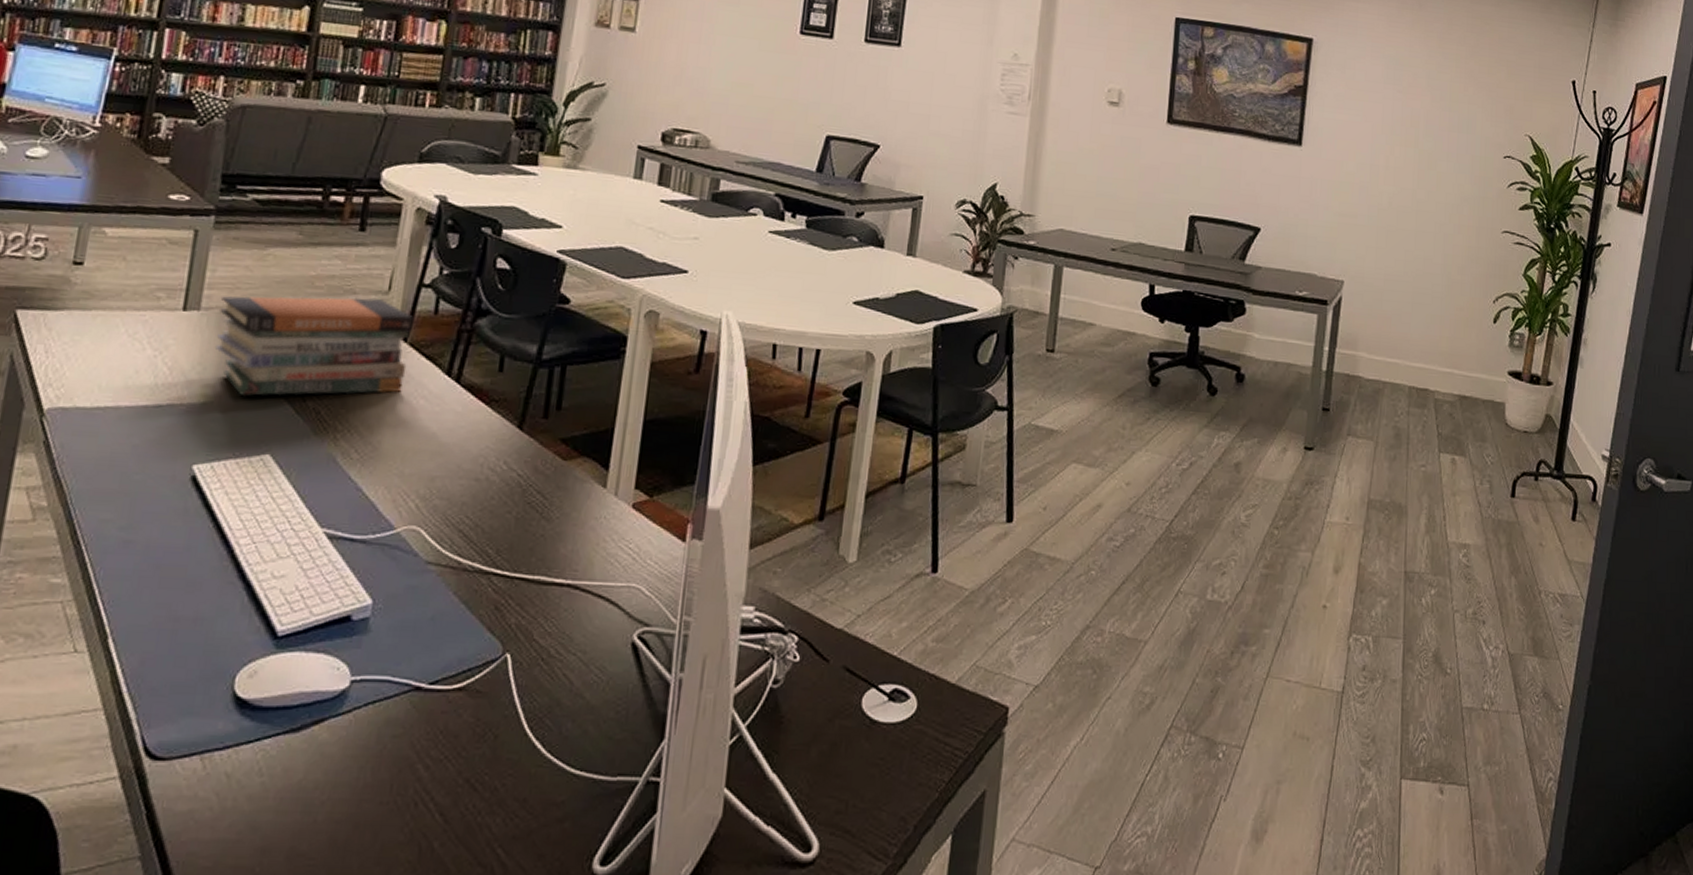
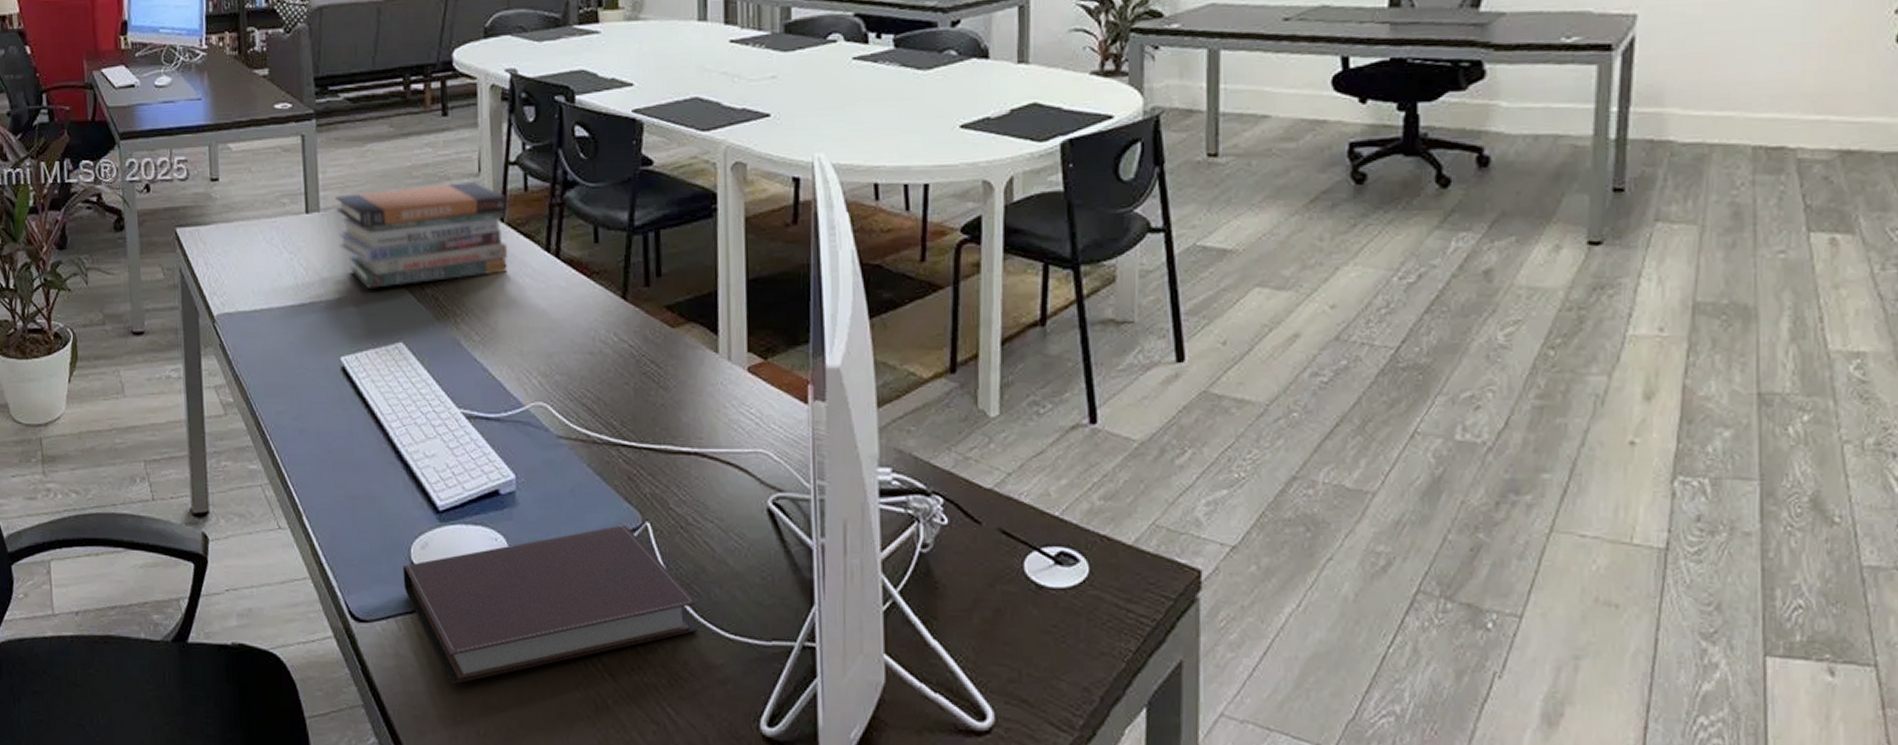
notebook: none [218,655,548,830] -> present [402,524,698,685]

